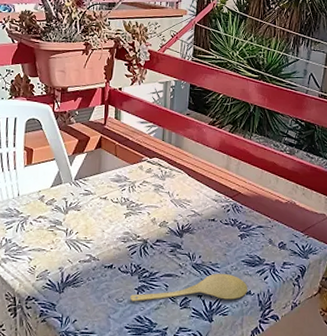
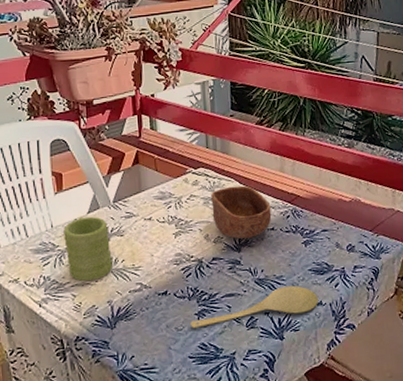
mug: none [27,190,68,248] -> present [63,216,112,282]
bowl: none [161,177,214,227] -> present [211,185,272,240]

